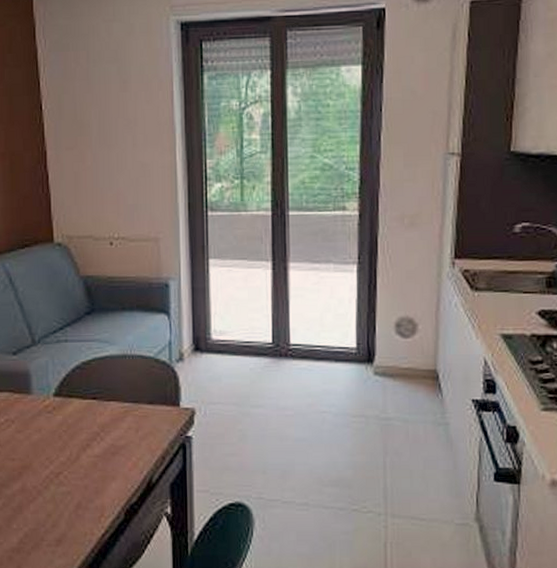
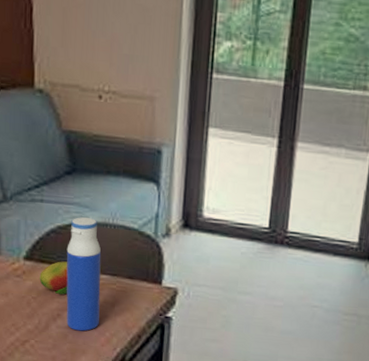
fruit: none [68,394,95,426] -> present [39,261,68,295]
water bottle: none [91,352,125,458] -> present [66,217,102,331]

